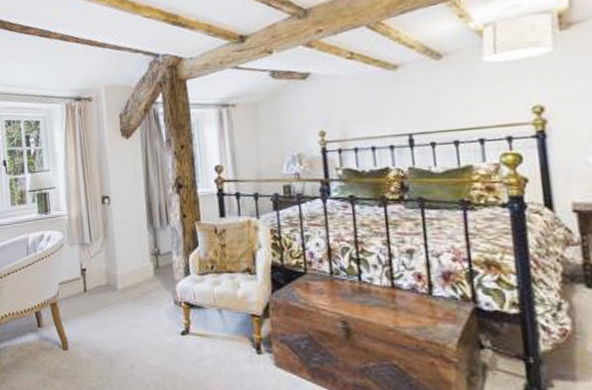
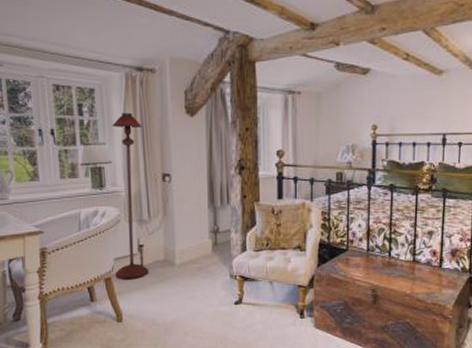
floor lamp: none [54,139,92,305] -> present [111,112,149,280]

